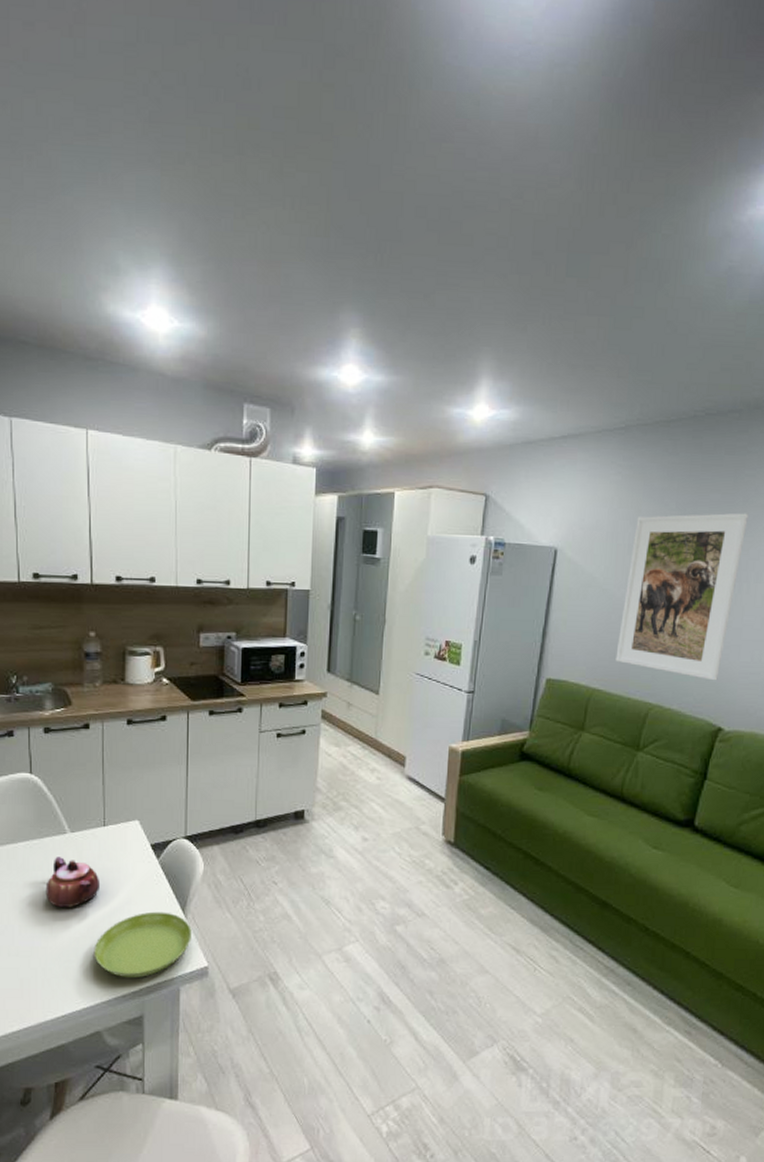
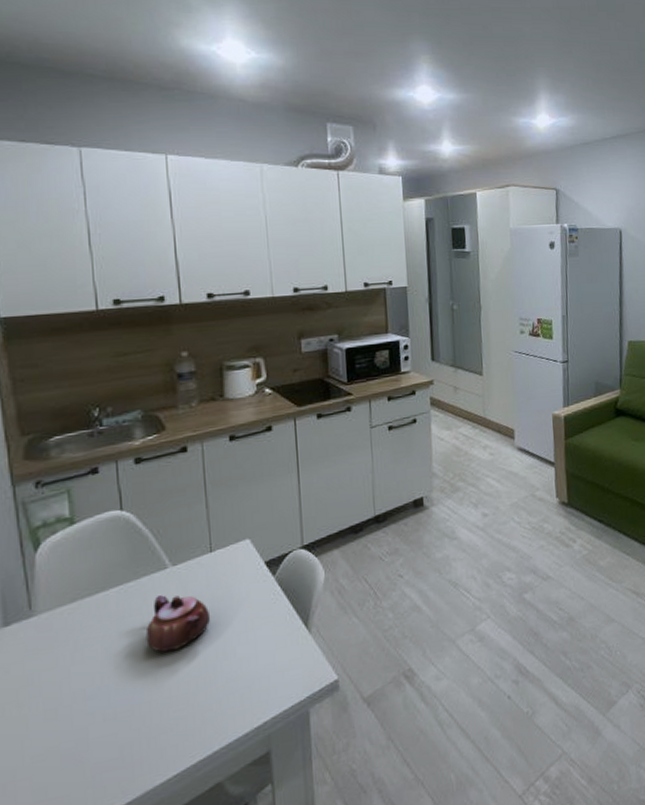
saucer: present [94,911,193,978] -> none [207,630,319,715]

